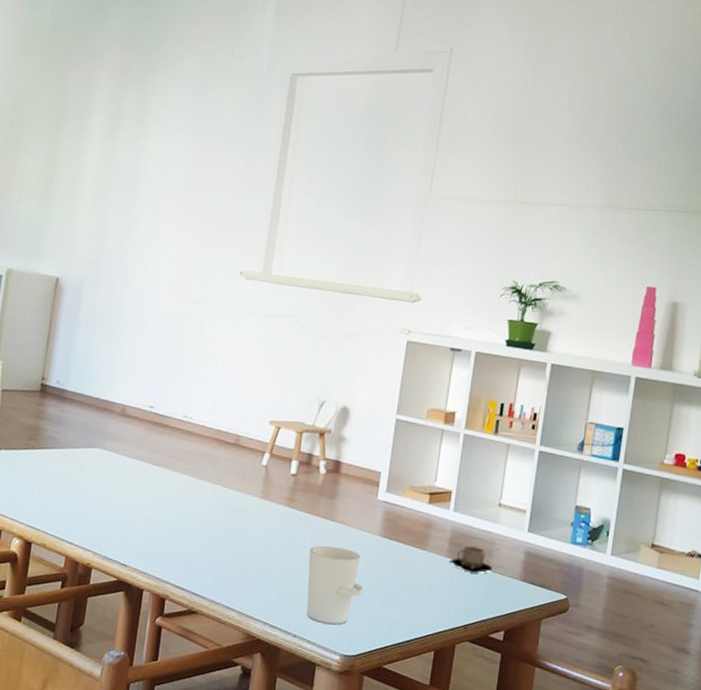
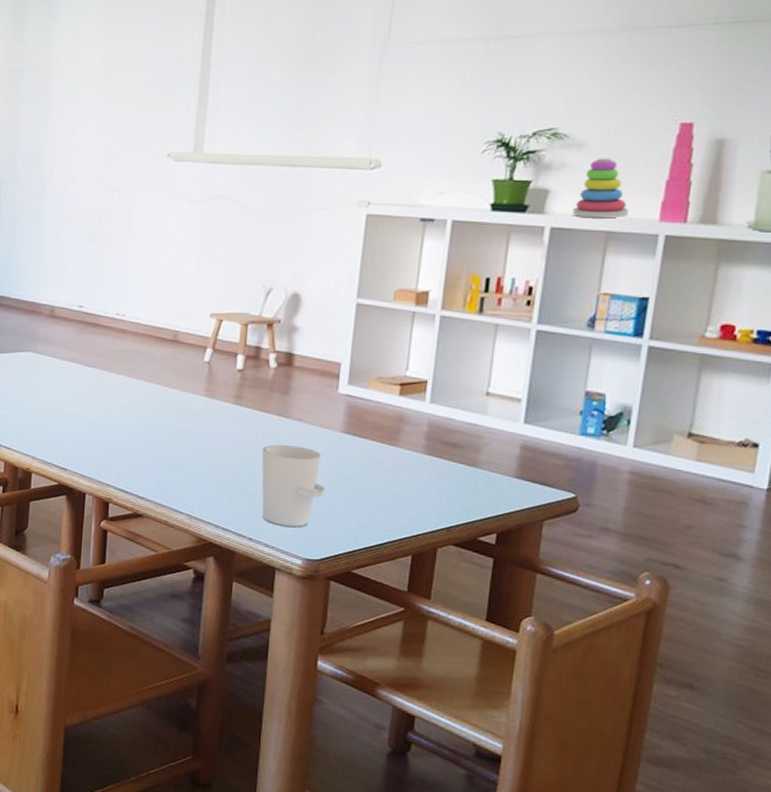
cup: present [450,545,493,573] -> none [428,439,480,470]
stacking toy: none [568,309,610,361] -> present [572,158,629,219]

